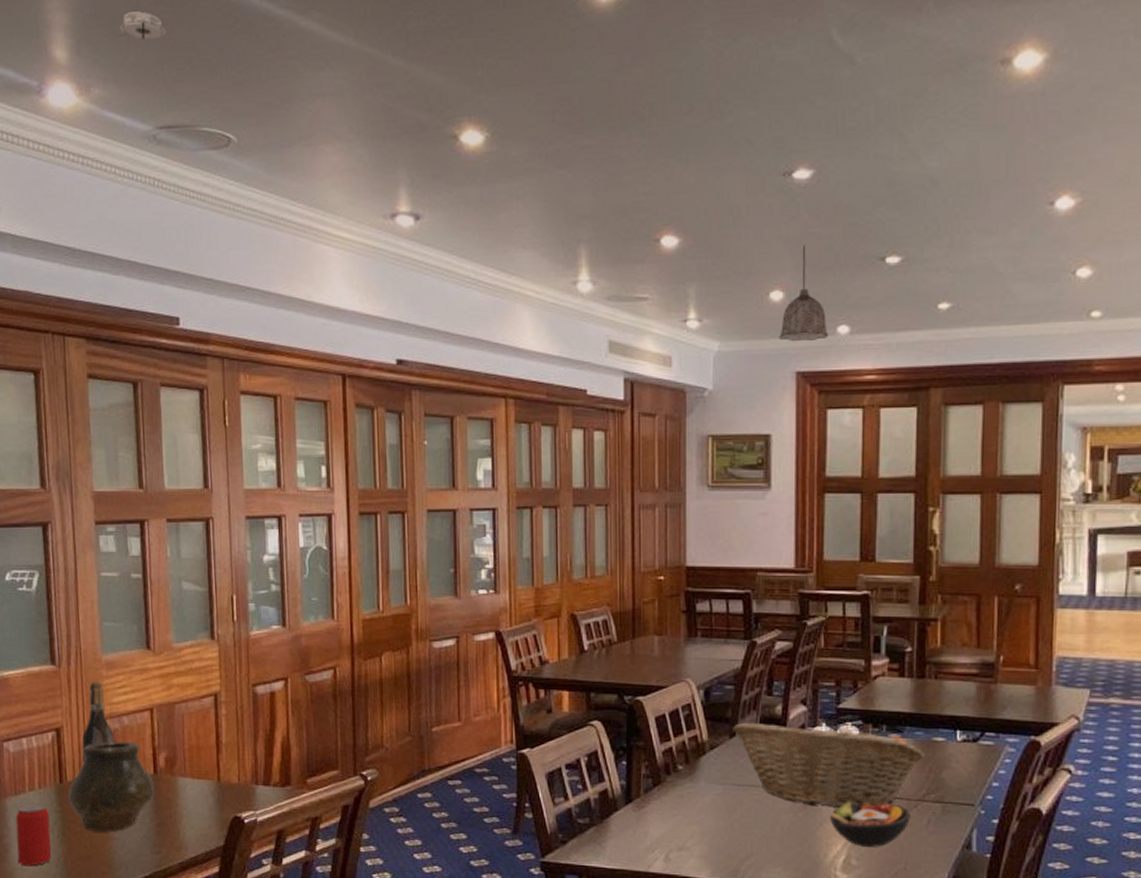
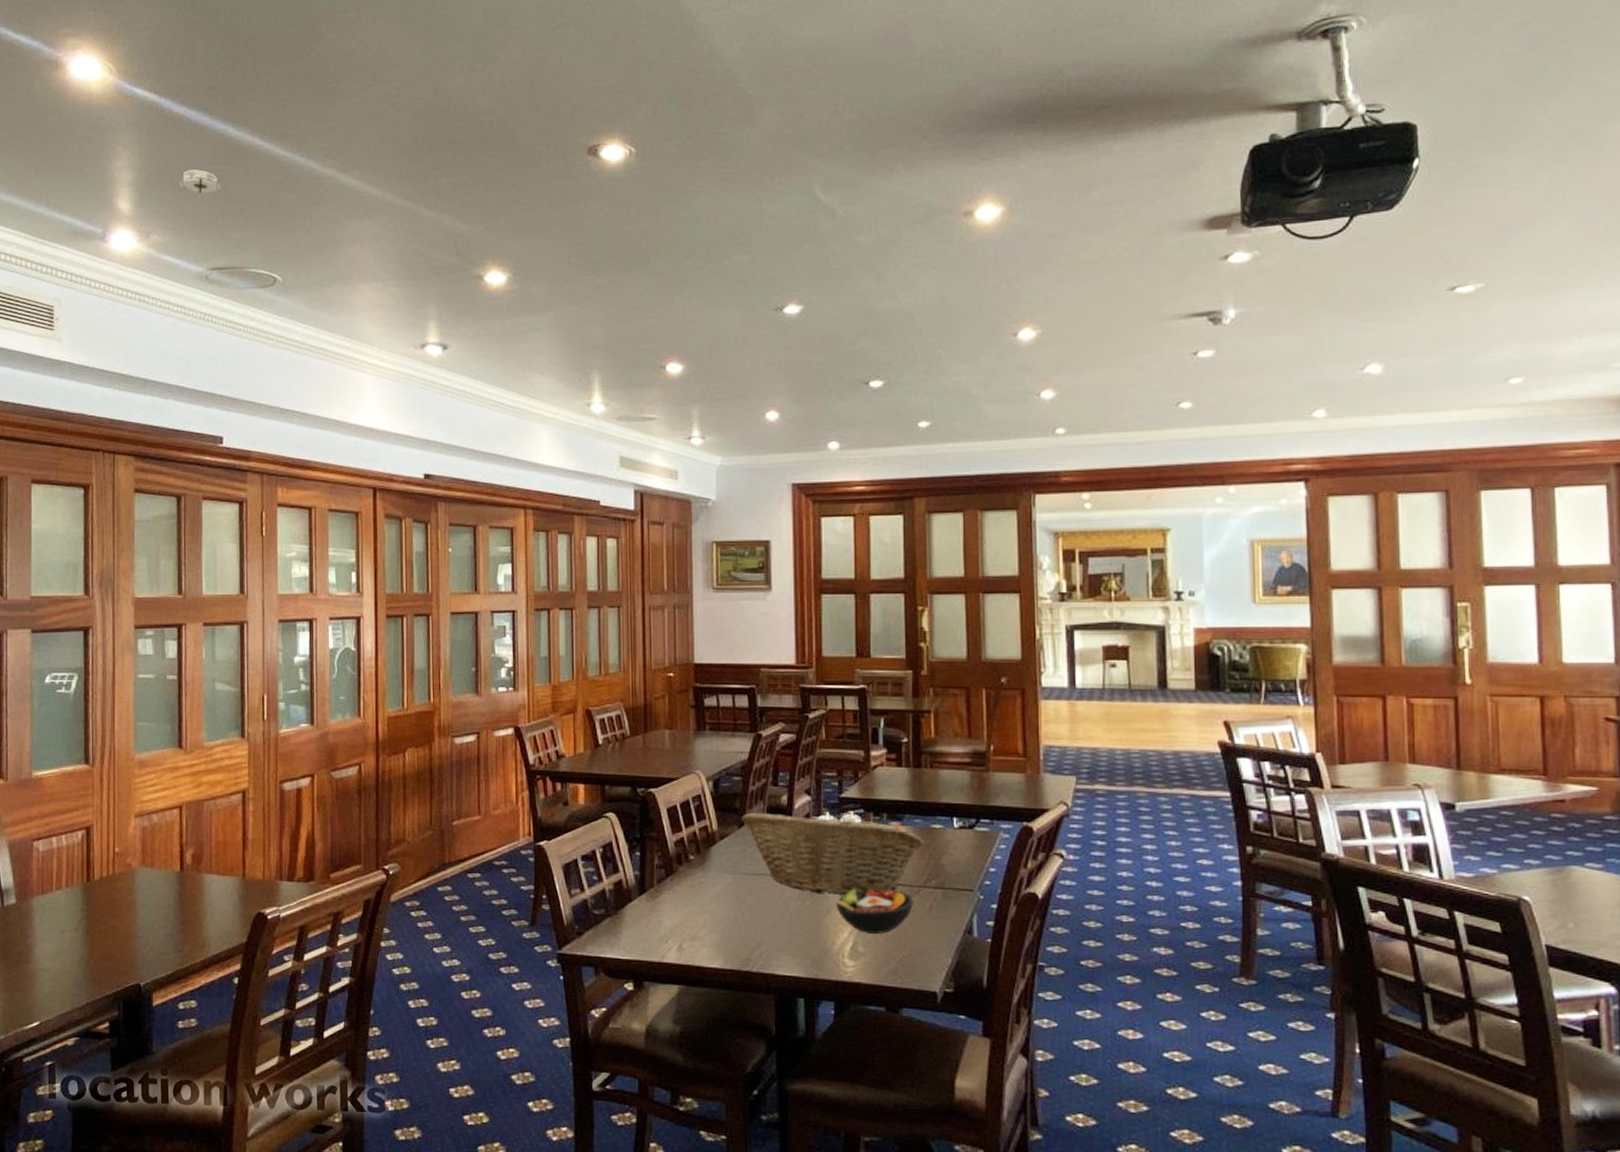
beverage can: present [15,803,52,867] -> none [40,902,75,967]
vase: present [67,741,154,832] -> none [93,838,180,930]
wine bottle: present [82,682,115,763] -> none [110,781,144,861]
pendant lamp: present [779,245,829,342] -> none [775,371,821,457]

